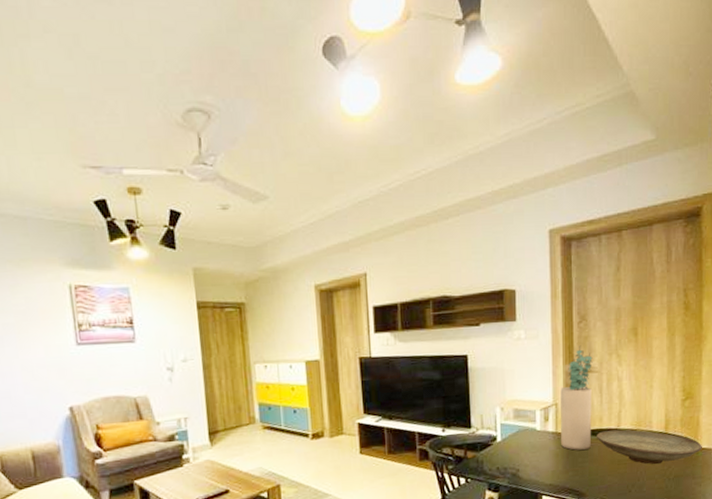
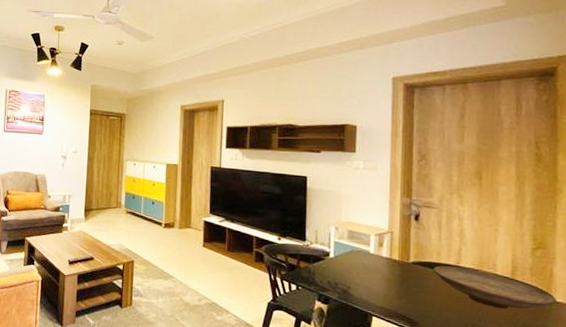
vase: present [560,345,593,451] -> none [394,181,432,281]

